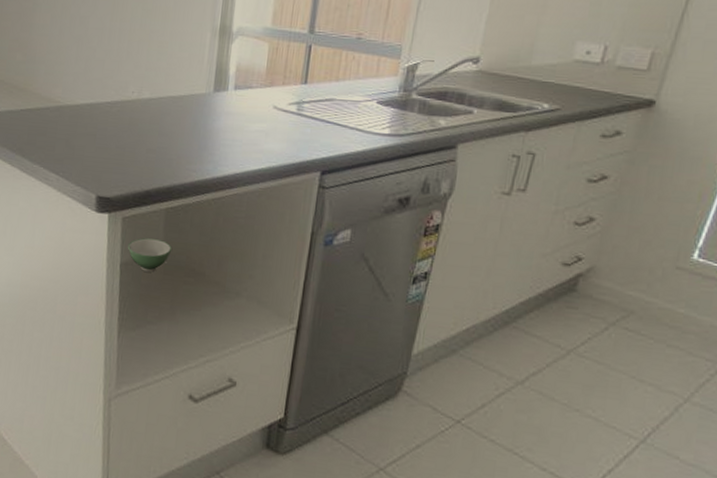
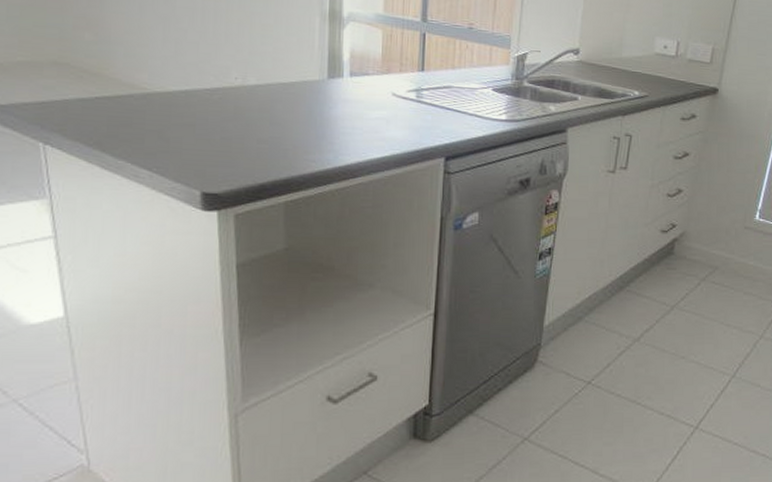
bowl: present [127,238,173,272] -> none [243,234,296,271]

